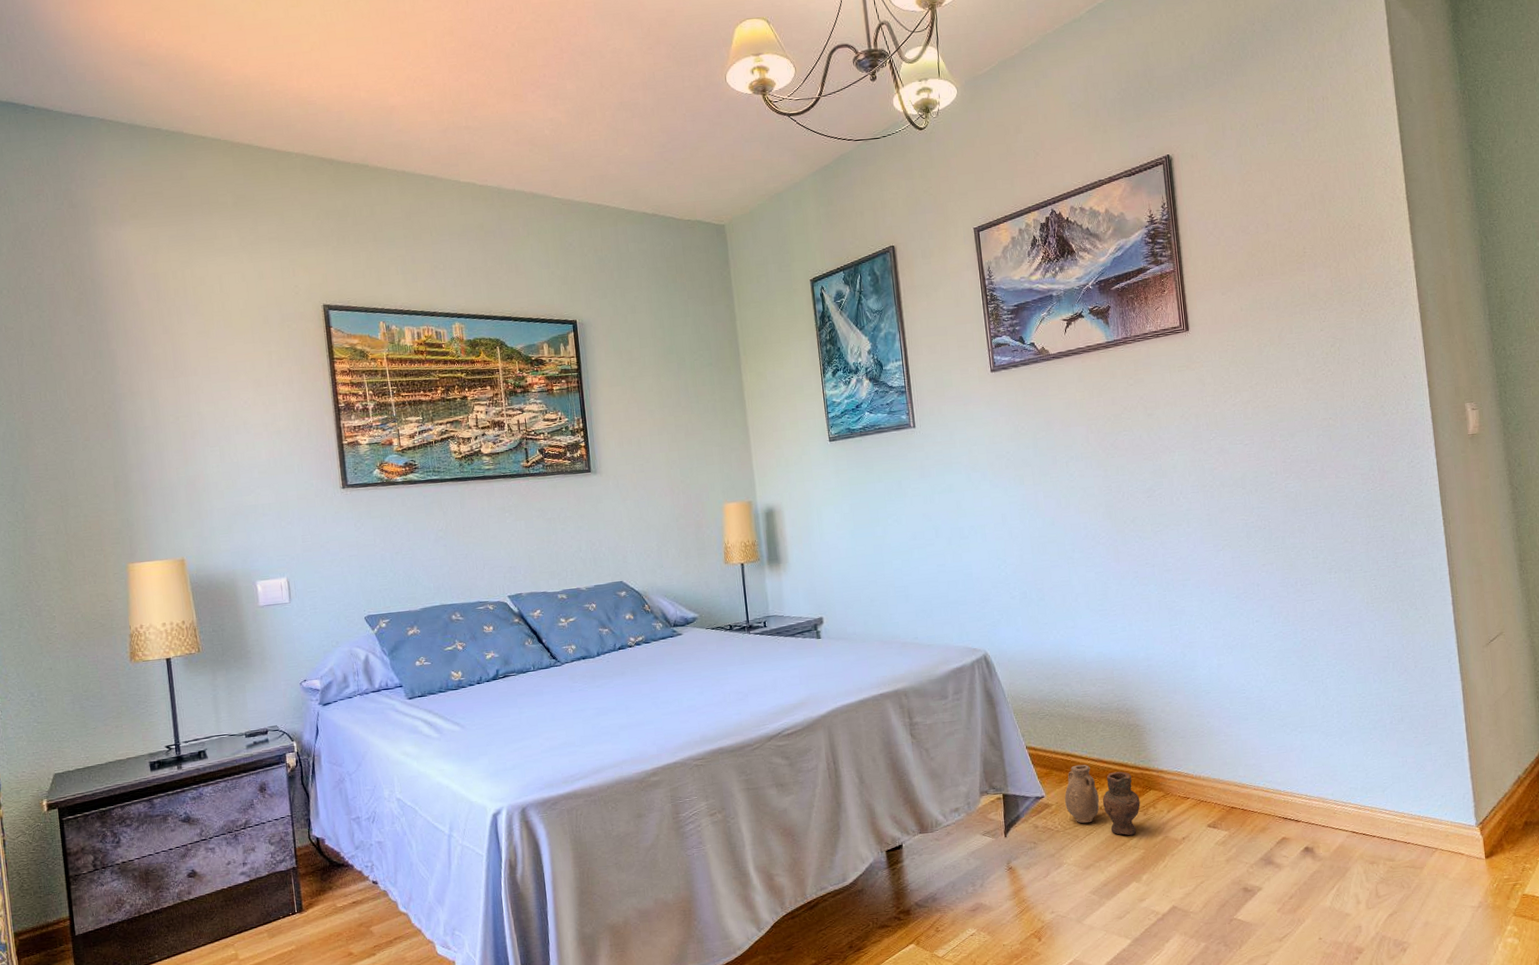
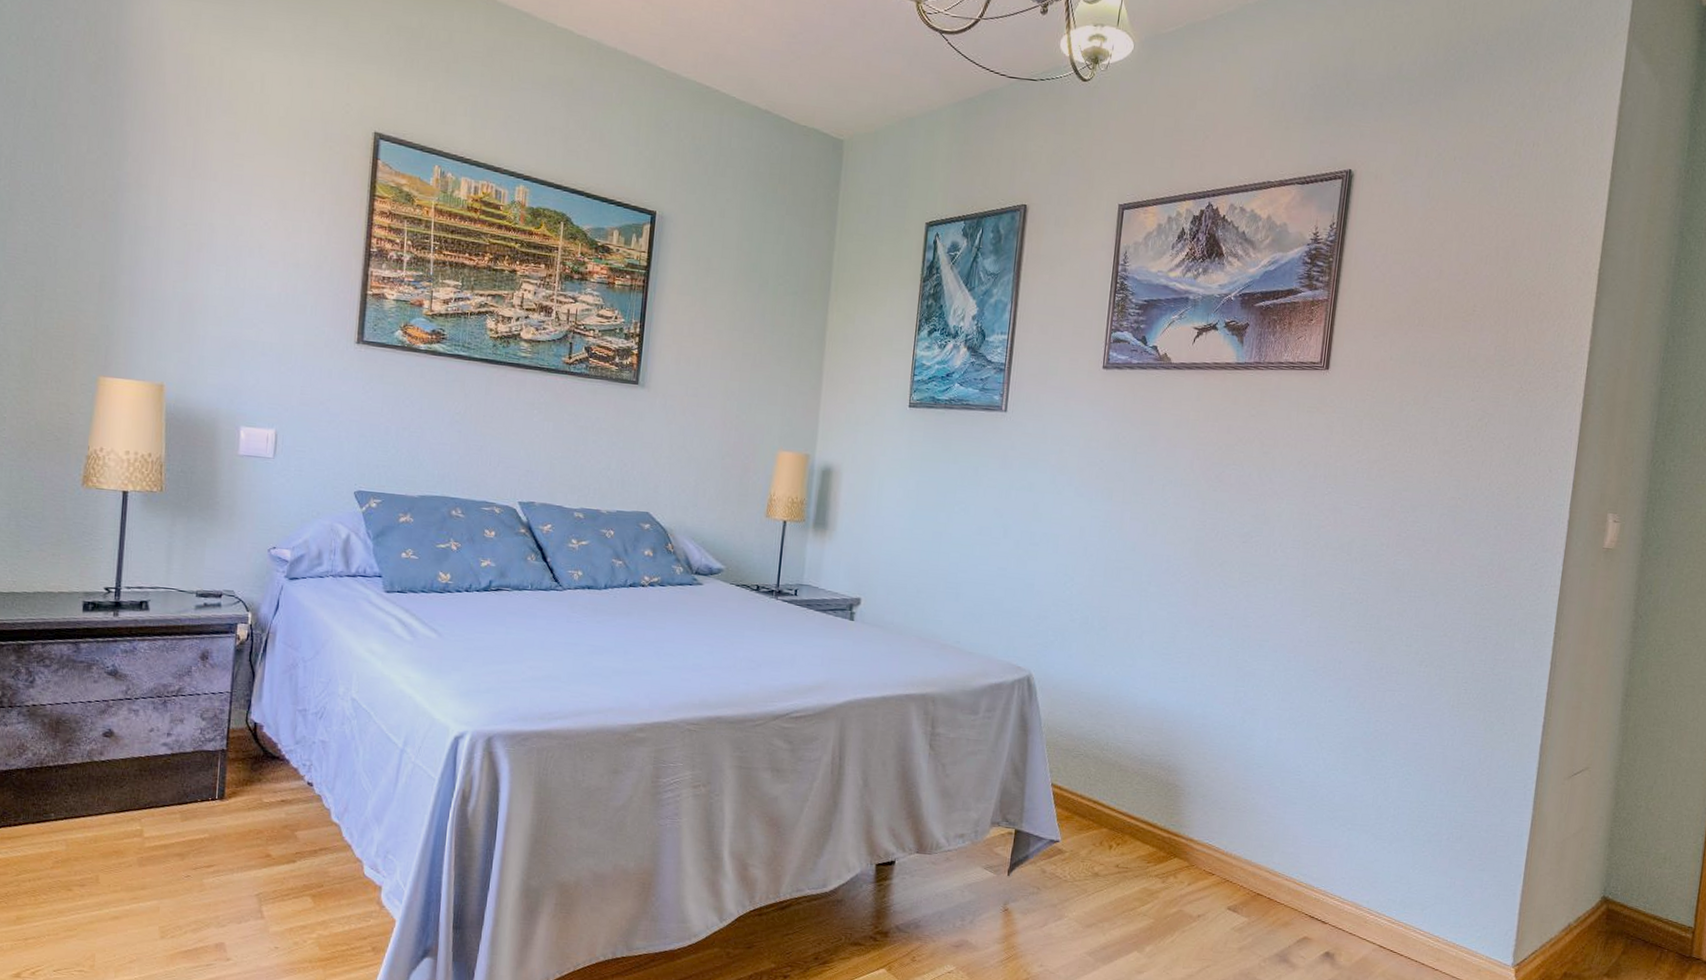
vase: present [1064,764,1141,836] -> none [1080,814,1162,902]

